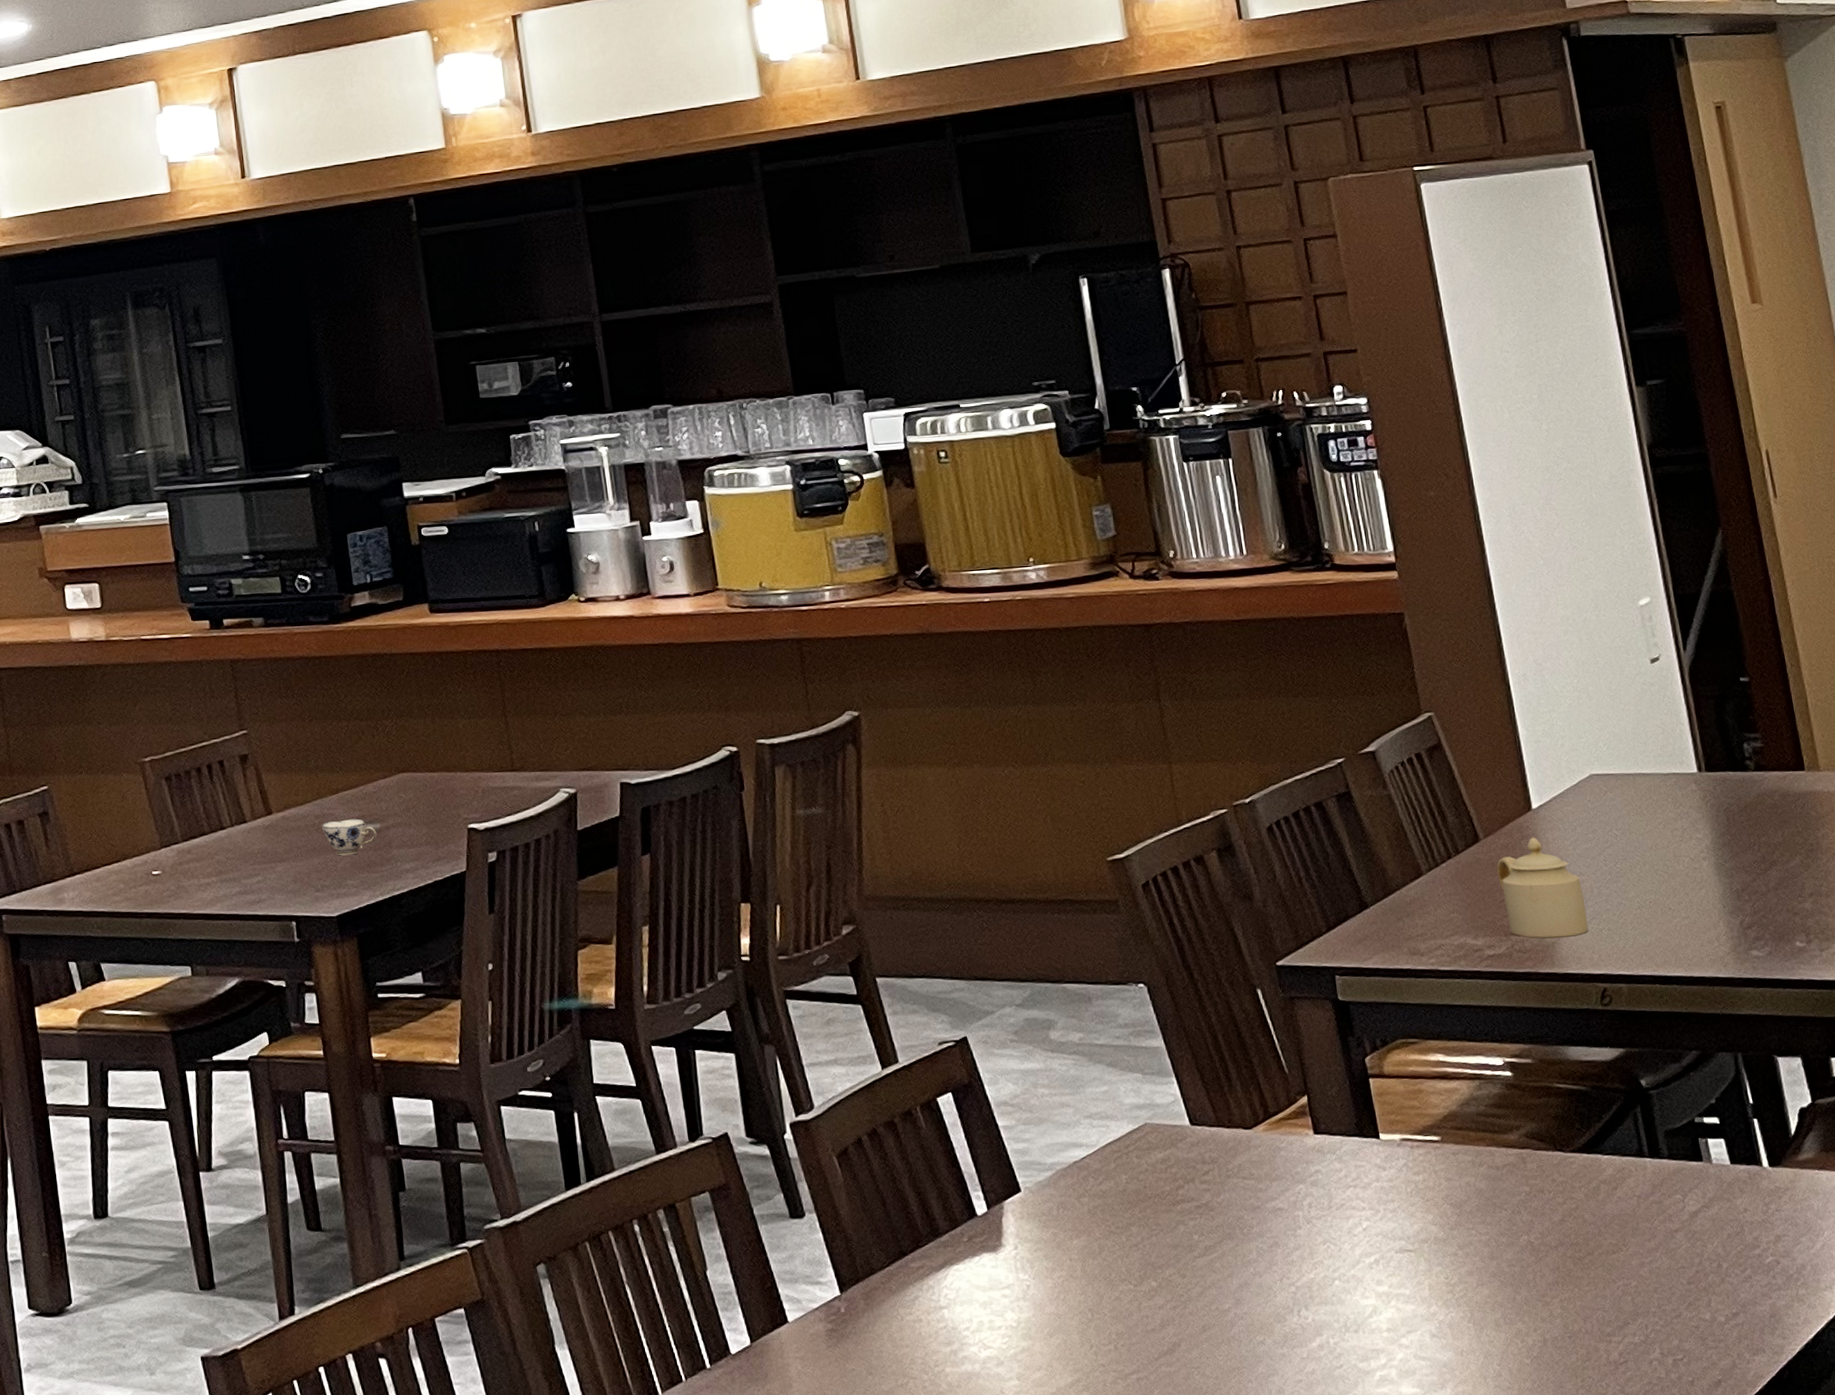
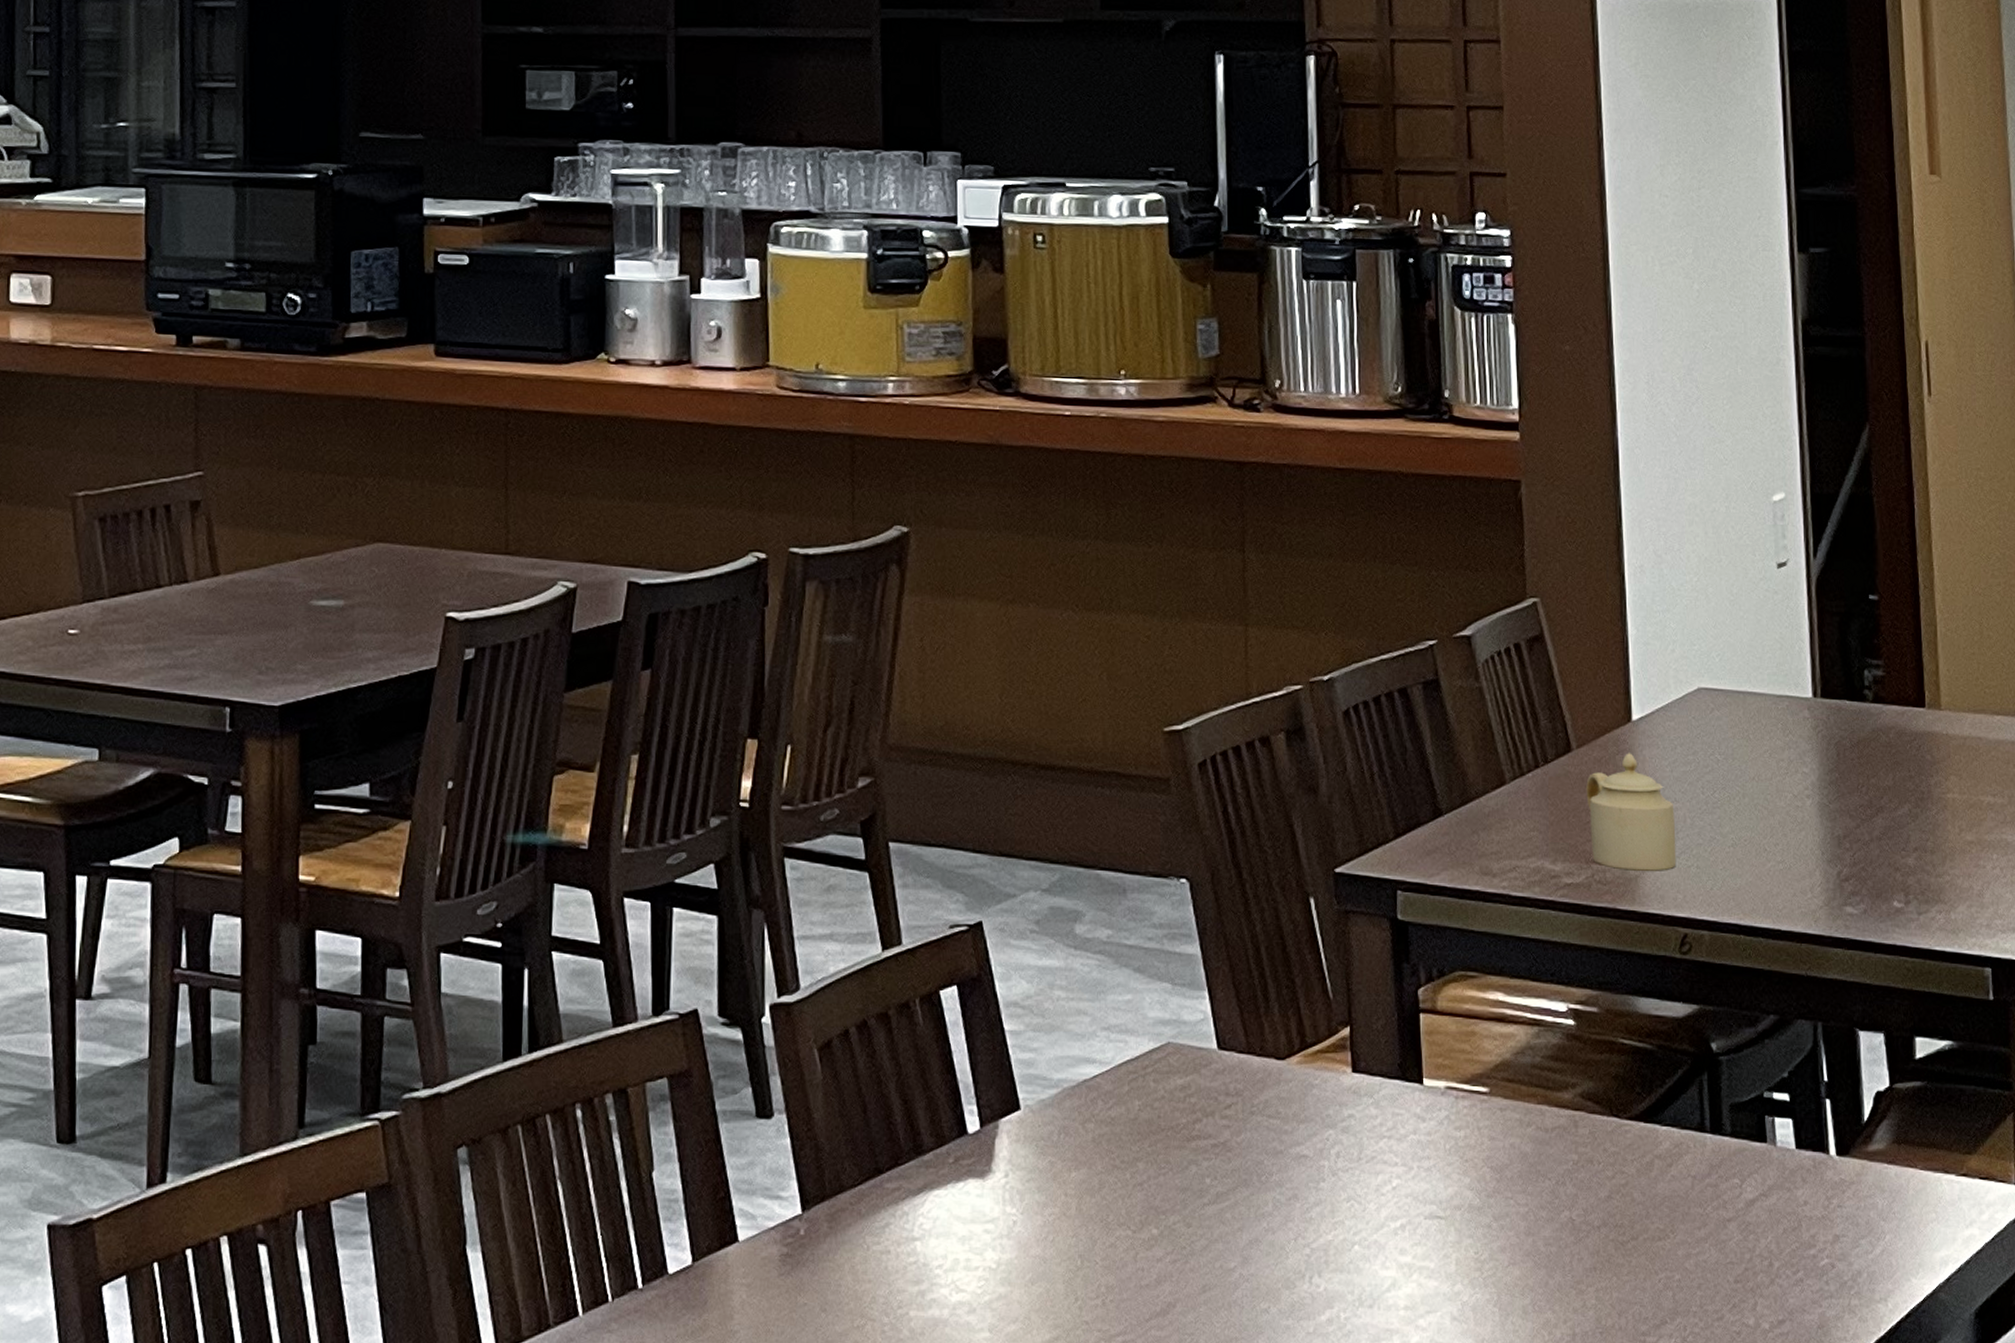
teacup: present [321,818,377,856] -> none [275,589,339,635]

